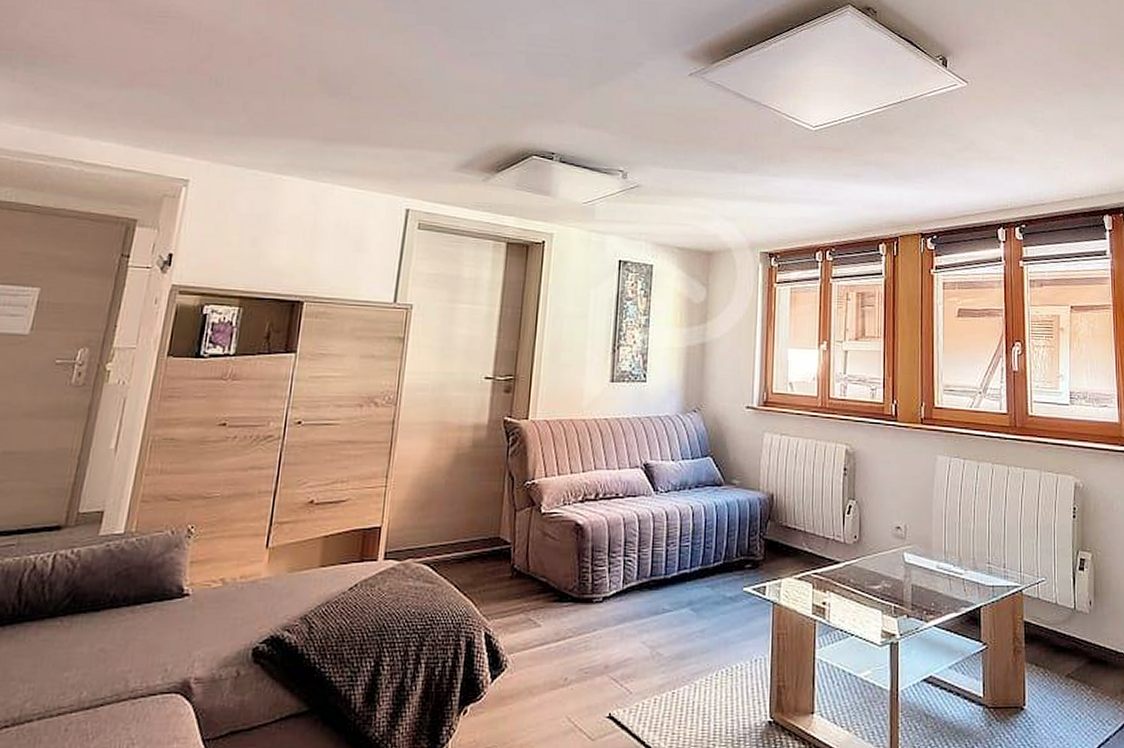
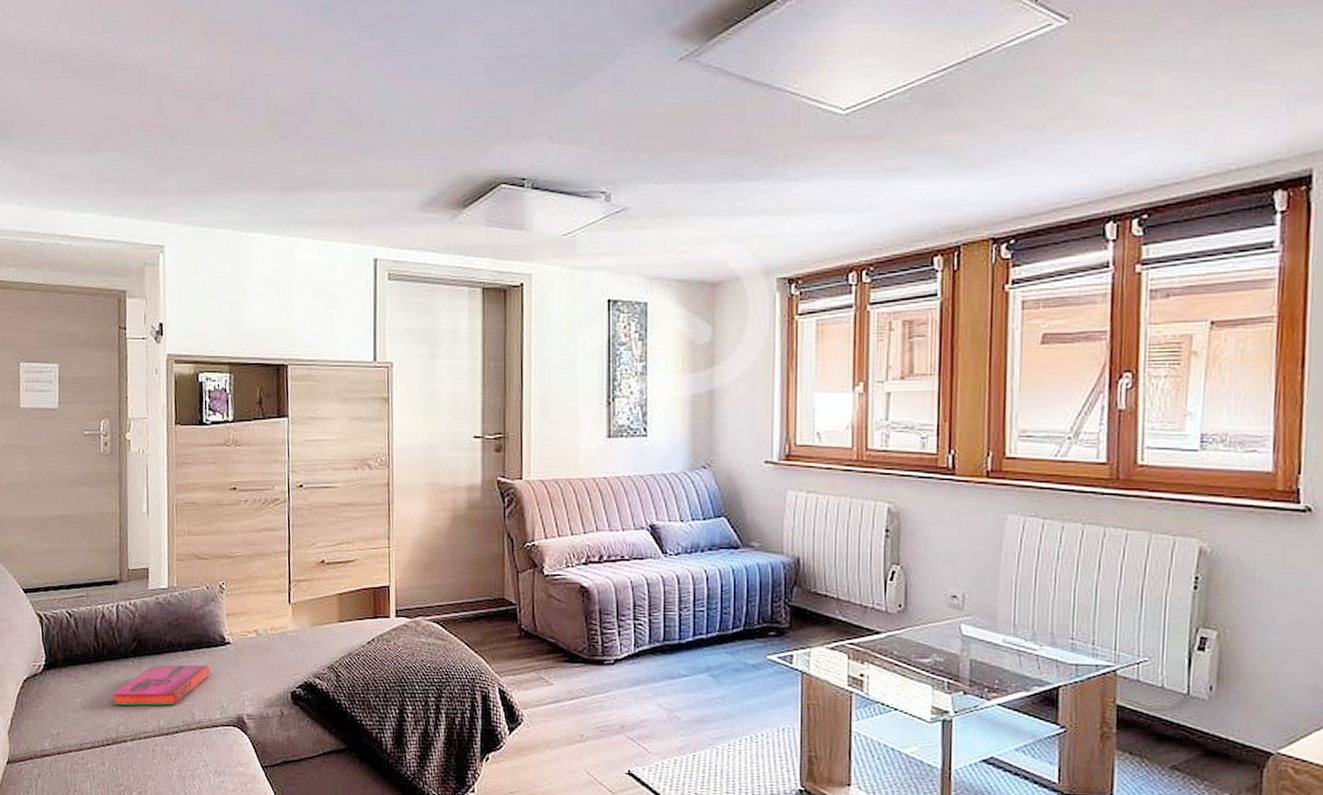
hardback book: none [23,621,160,677] -> present [112,664,211,706]

